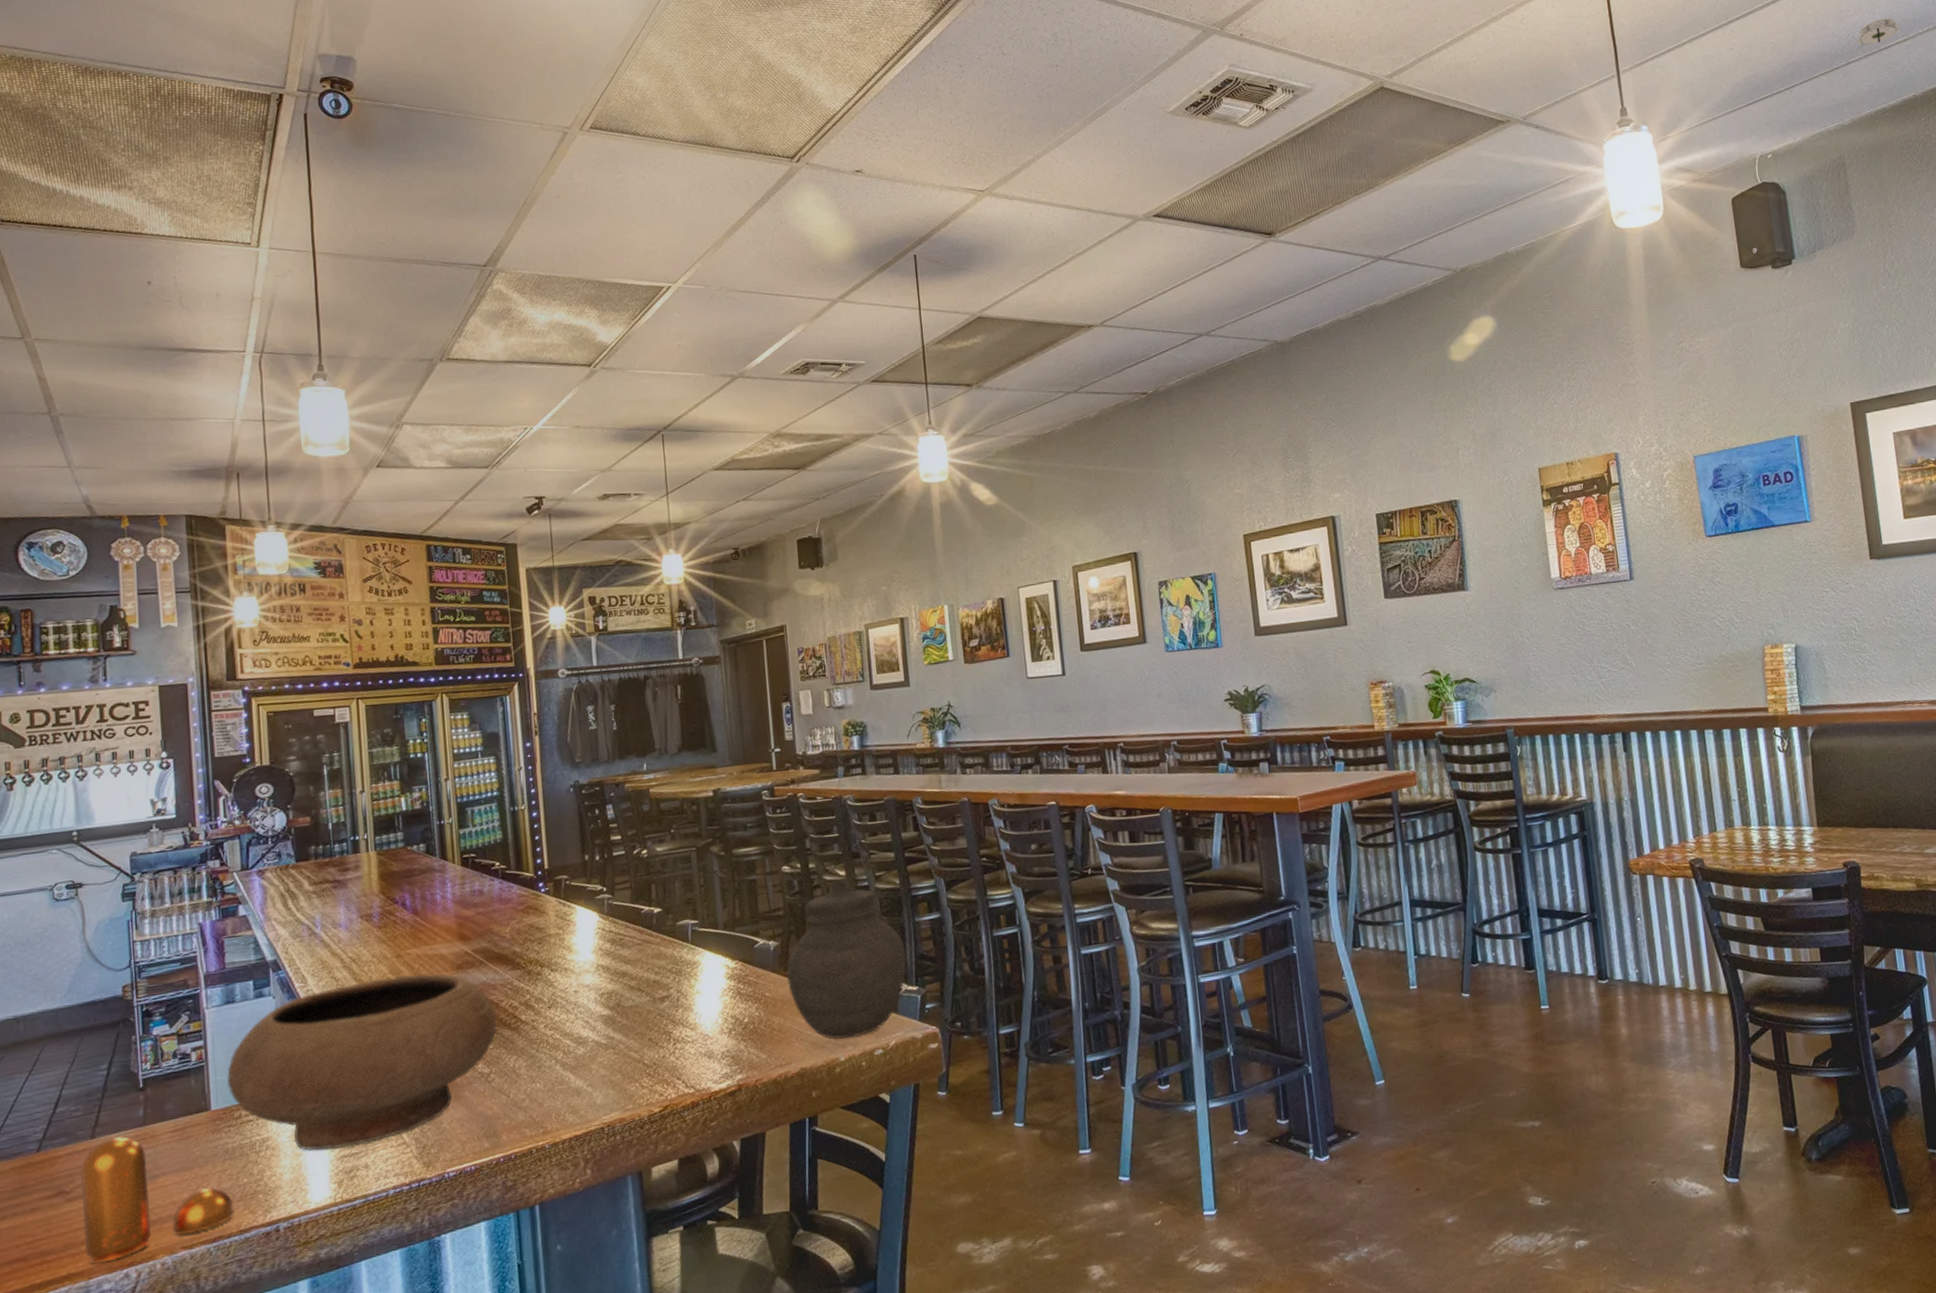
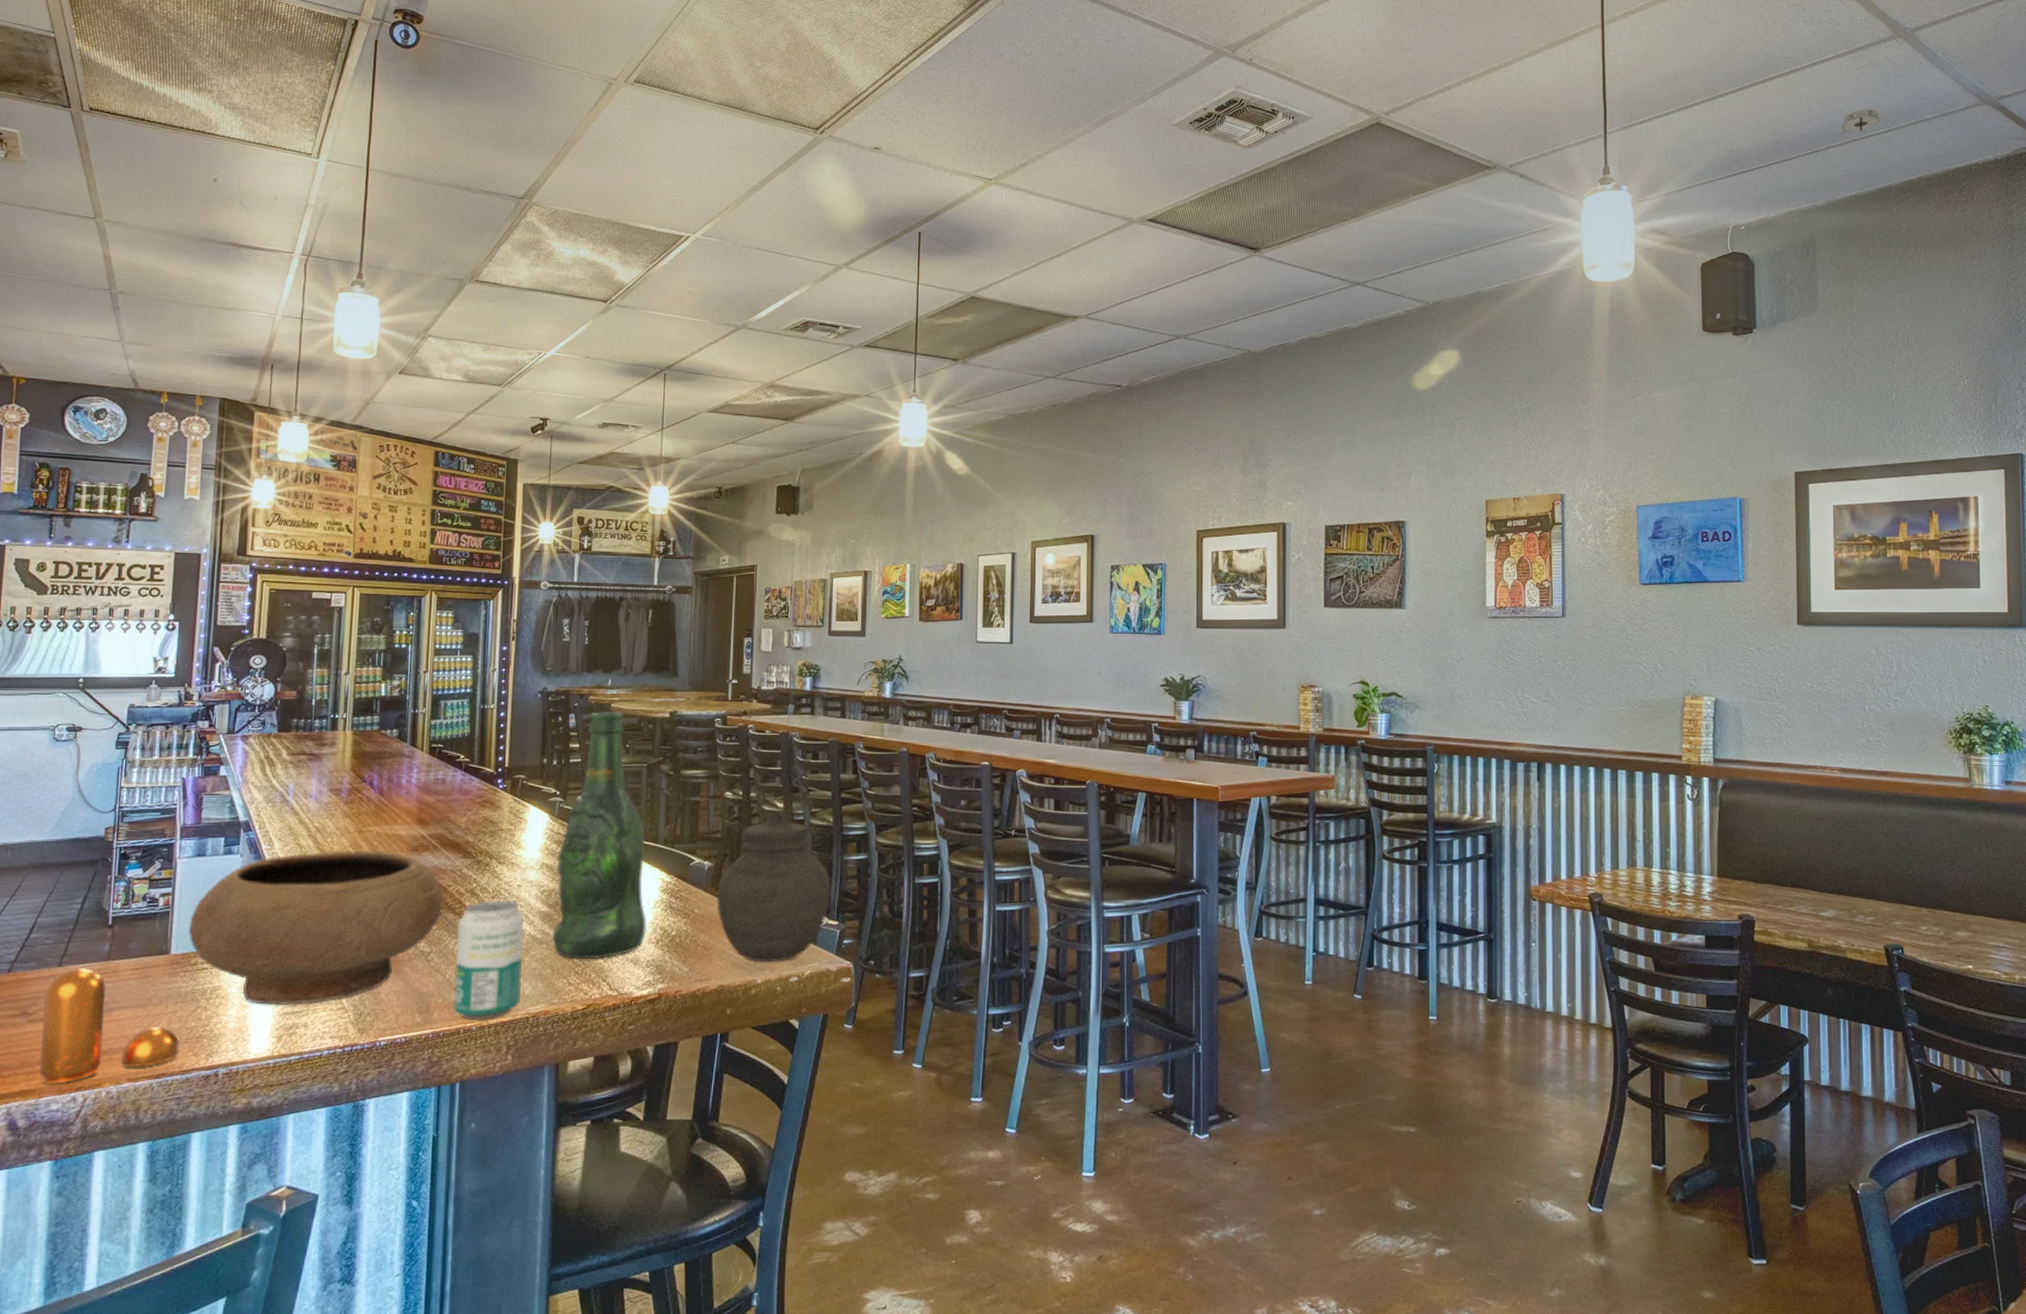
beverage can: none [515,1008,592,1139] -> present [454,901,524,1021]
beer bottle: none [613,796,718,1061] -> present [552,712,647,960]

